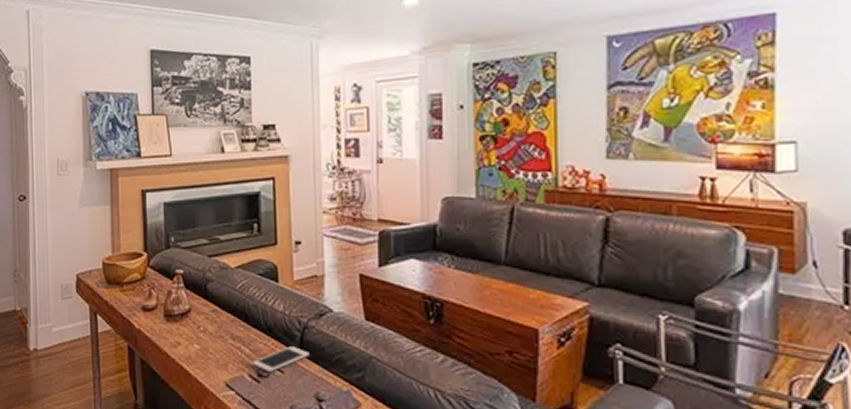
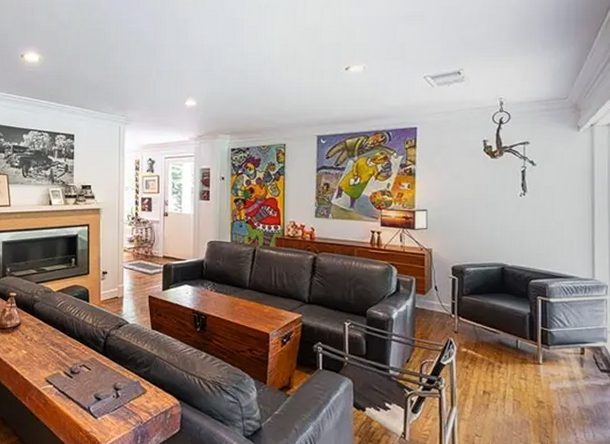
cell phone: present [253,346,310,373] -> none [67,350,110,370]

